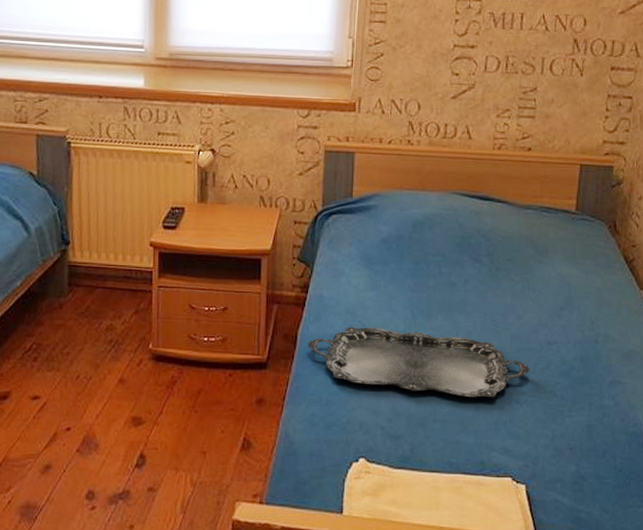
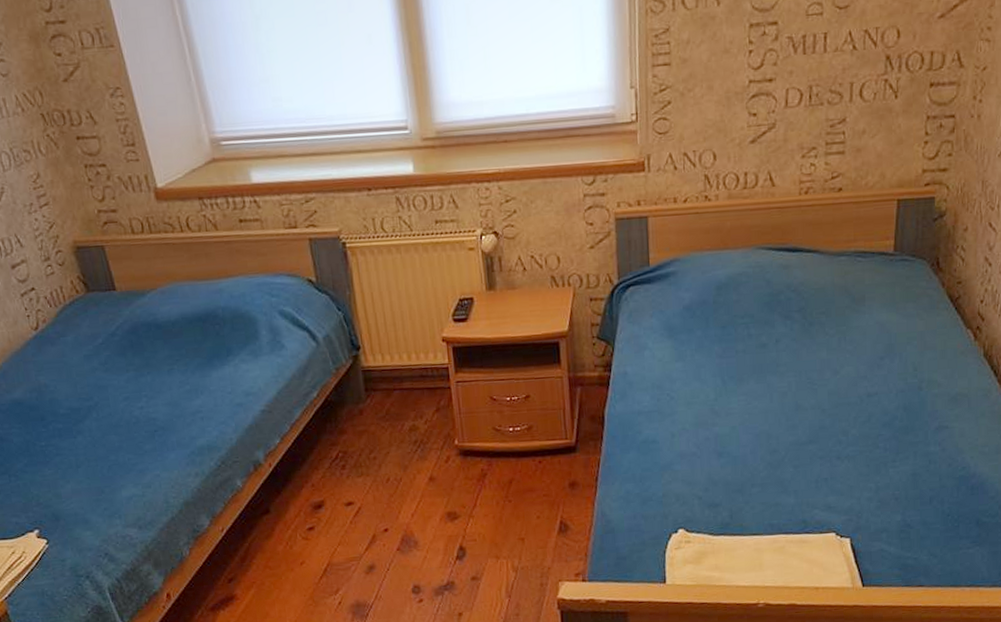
serving tray: present [307,327,530,398] -> none [616,398,850,459]

